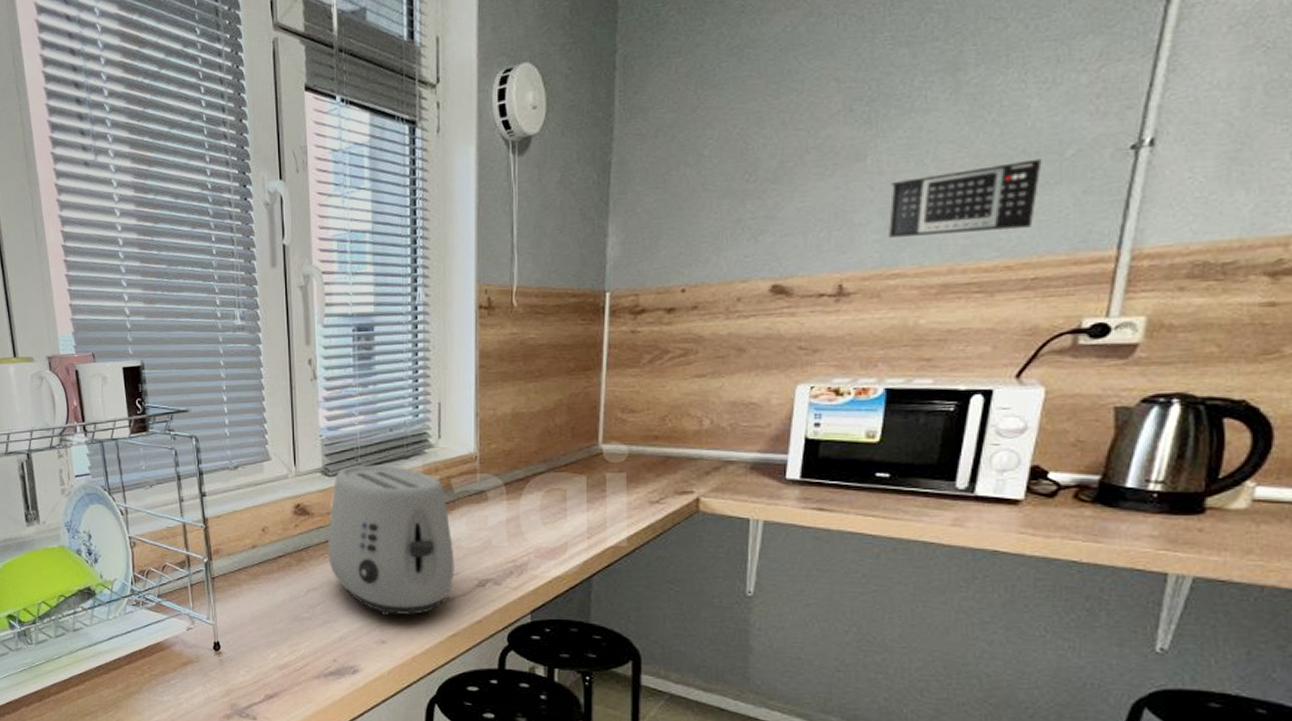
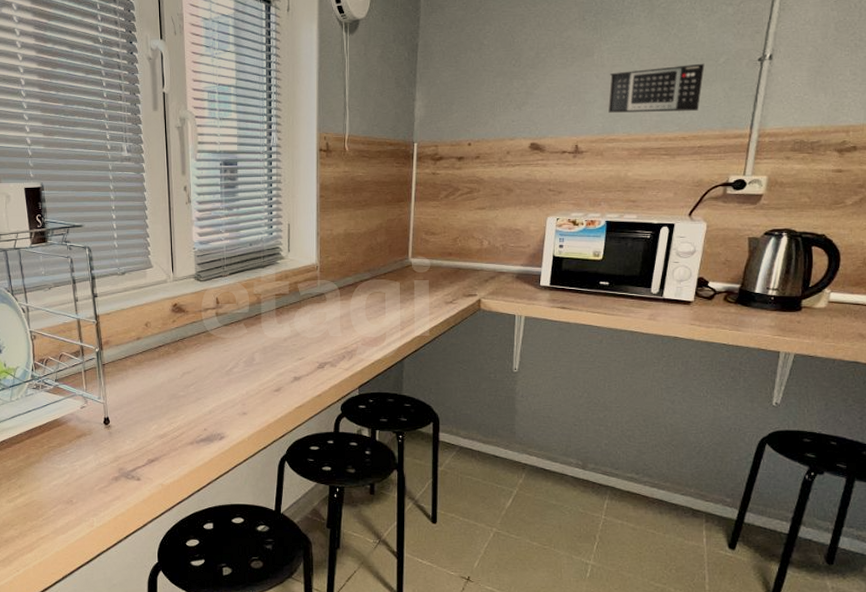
toaster: present [327,464,455,617] -> none [199,272,301,393]

